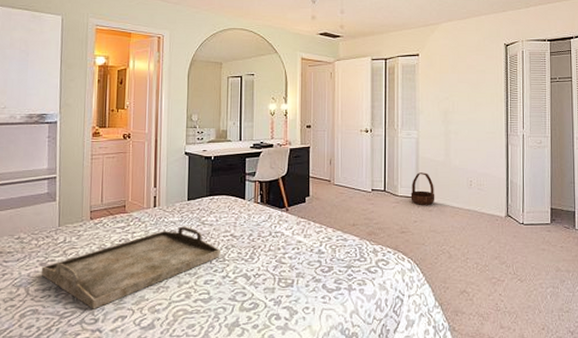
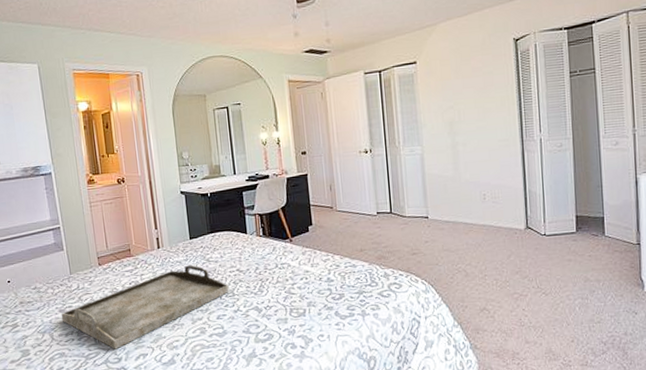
basket: present [411,172,435,206] -> none [419,190,446,225]

